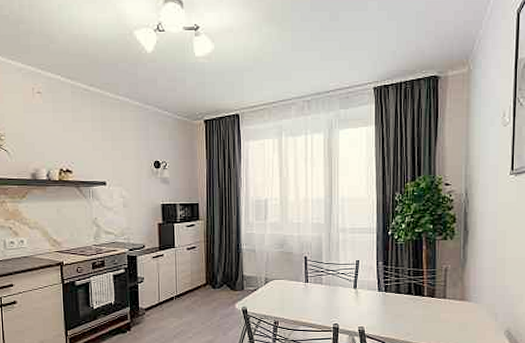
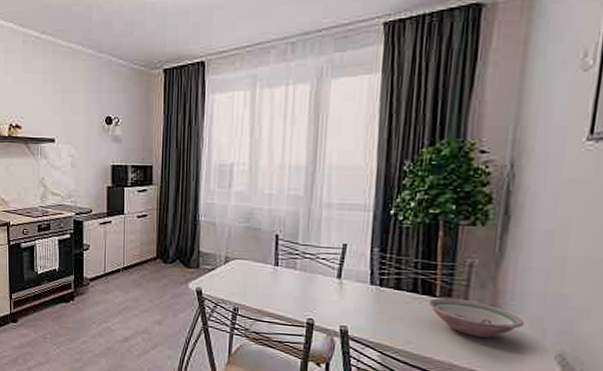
bowl: none [419,295,484,325] -> present [427,296,525,338]

